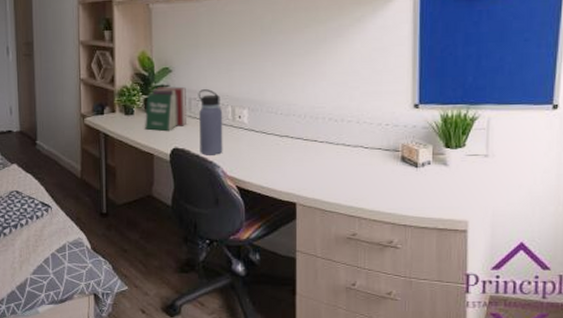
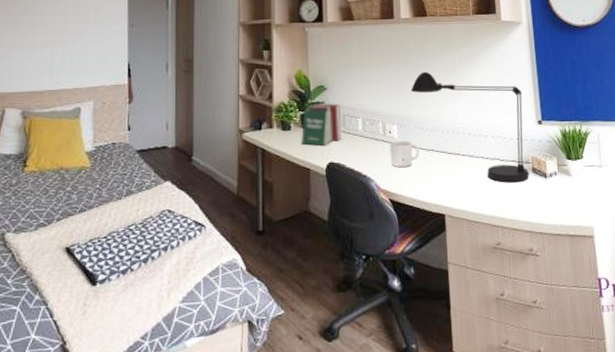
water bottle: present [198,89,223,155] -> none [351,106,376,169]
mug: none [239,126,271,155] -> present [390,140,419,168]
desk lamp: none [266,49,398,172] -> present [411,71,530,183]

